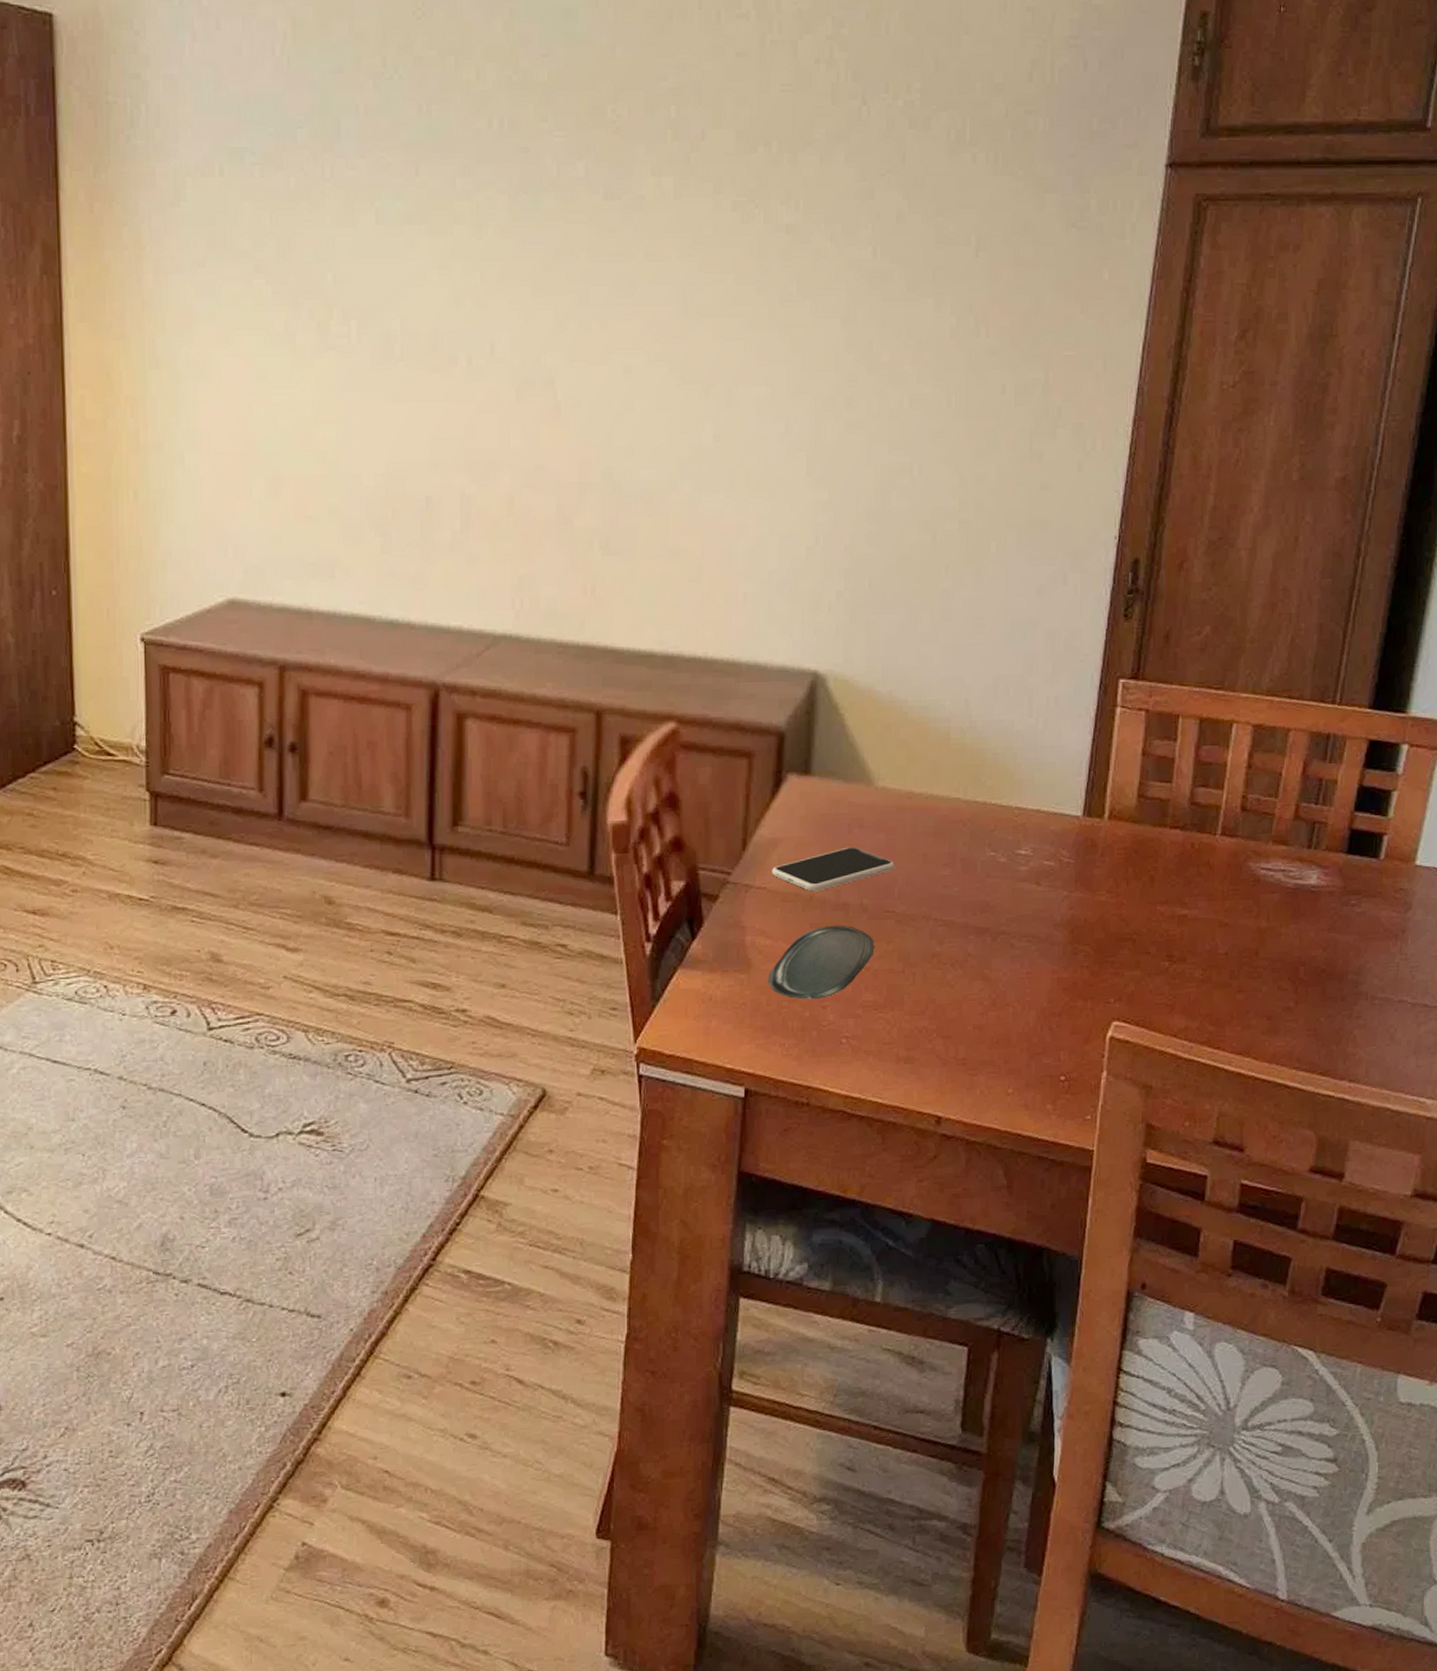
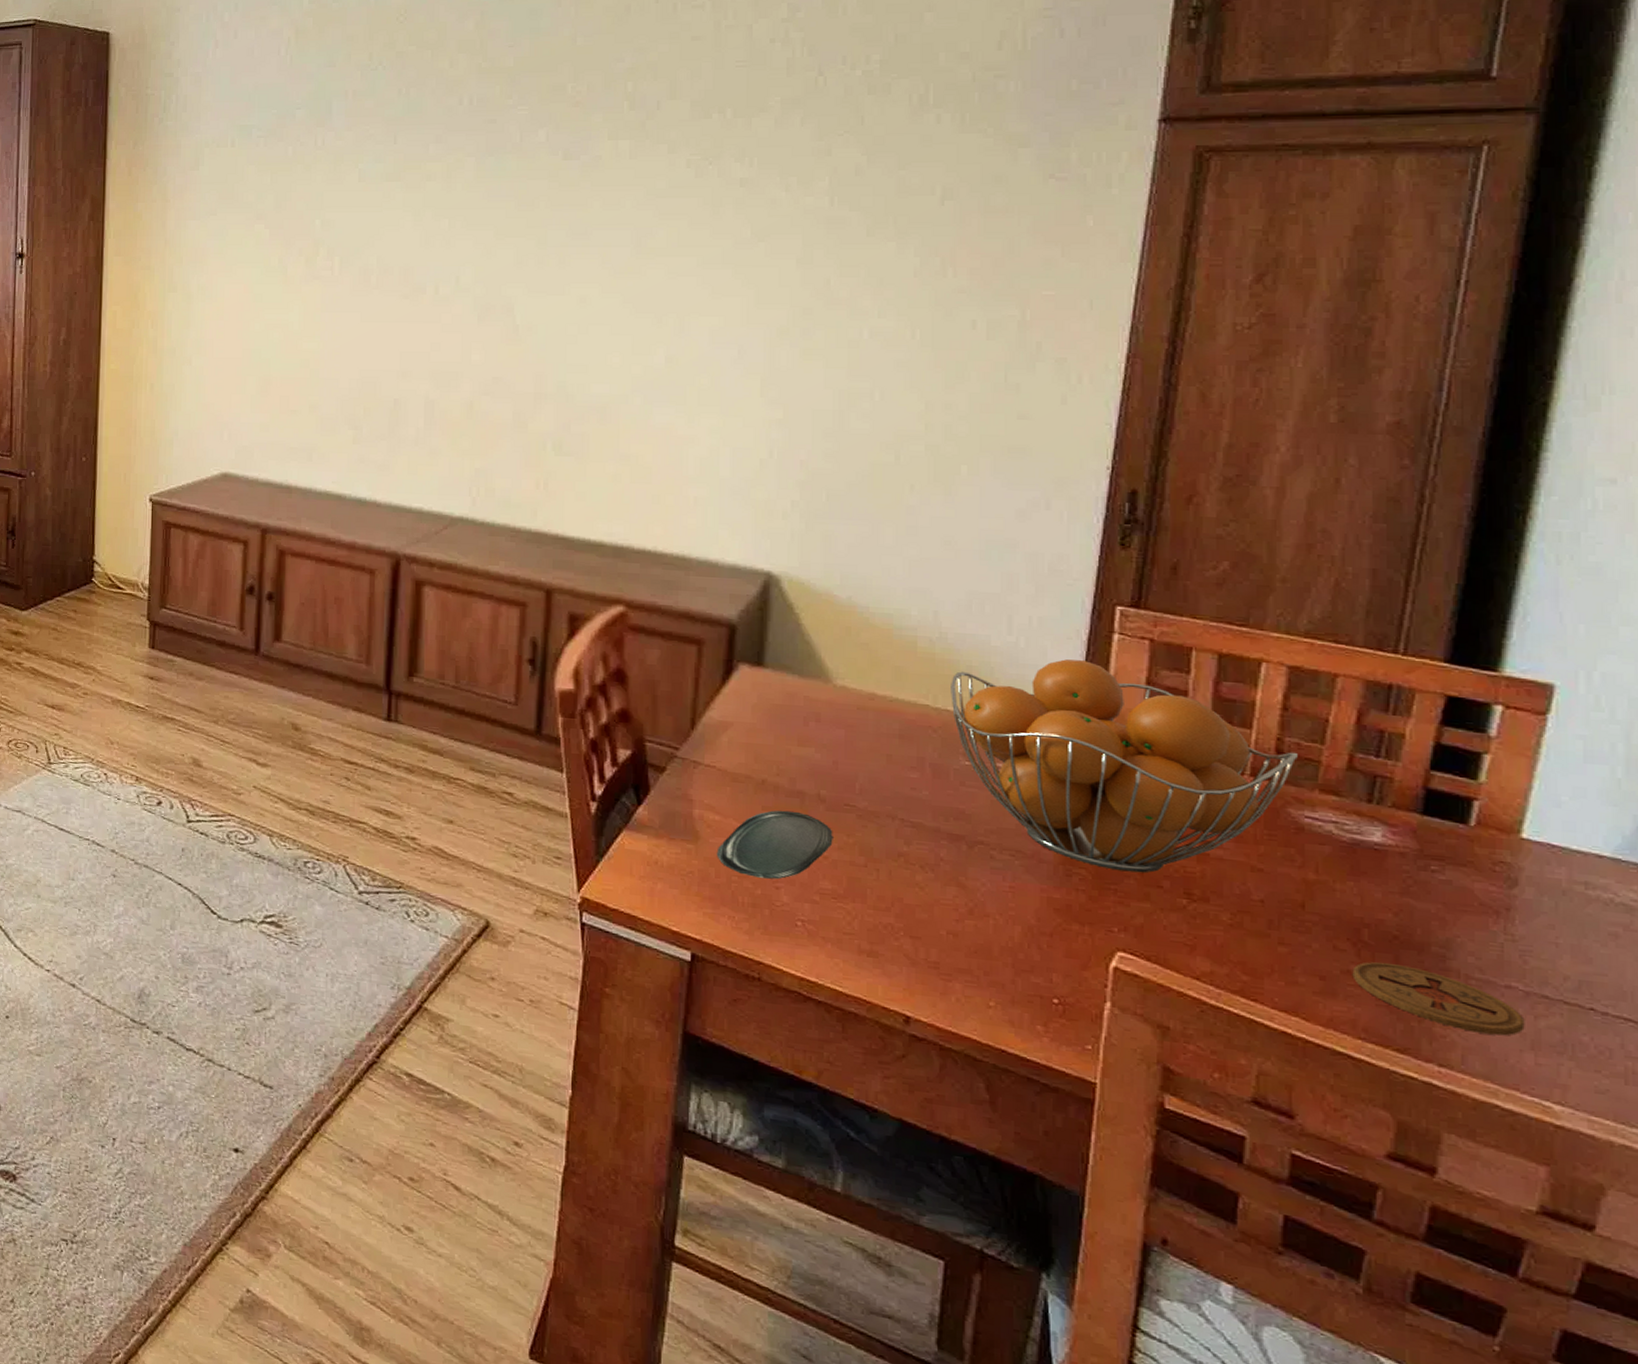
smartphone: present [772,846,895,892] -> none [722,738,856,777]
fruit basket: none [979,737,1257,943] -> present [951,659,1298,873]
coaster: none [1291,995,1411,1047] -> present [1352,962,1525,1036]

